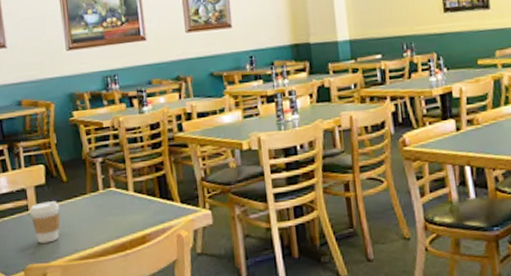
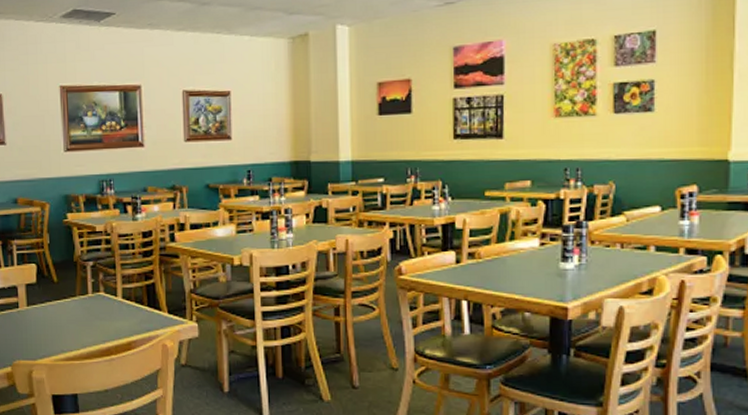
coffee cup: present [29,201,61,244] -> none [19,301,49,341]

